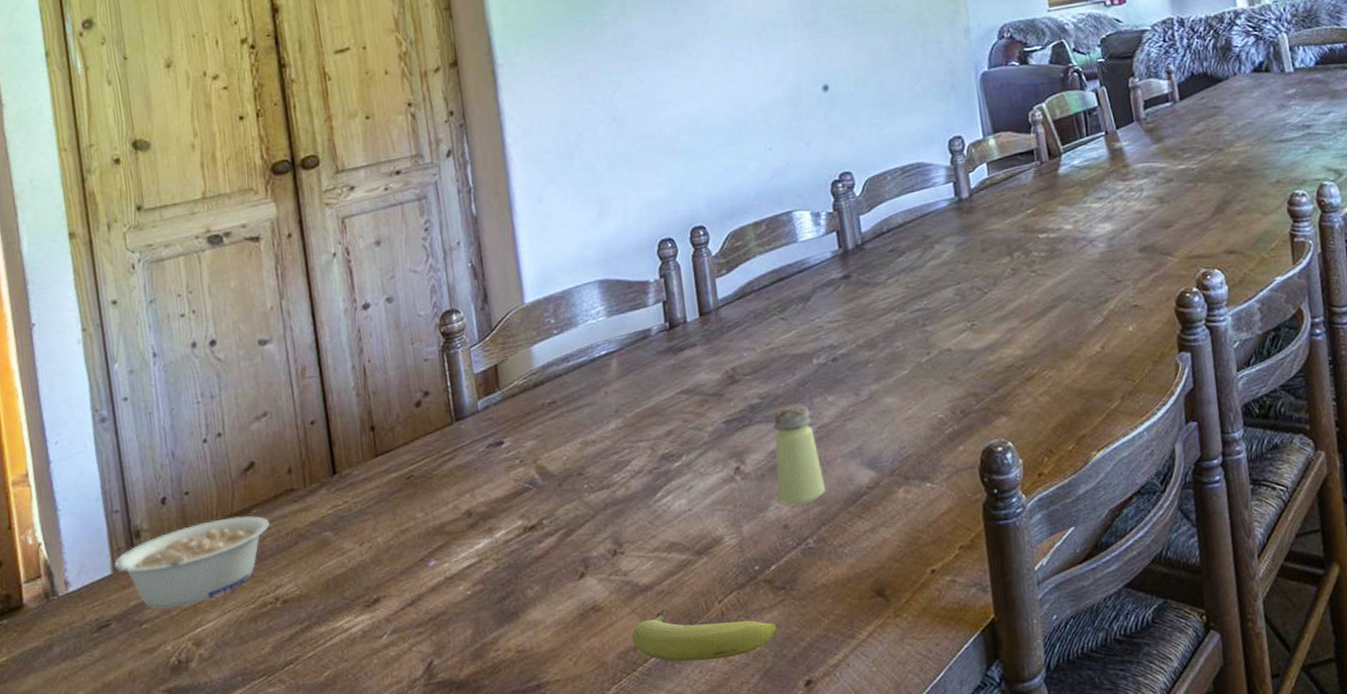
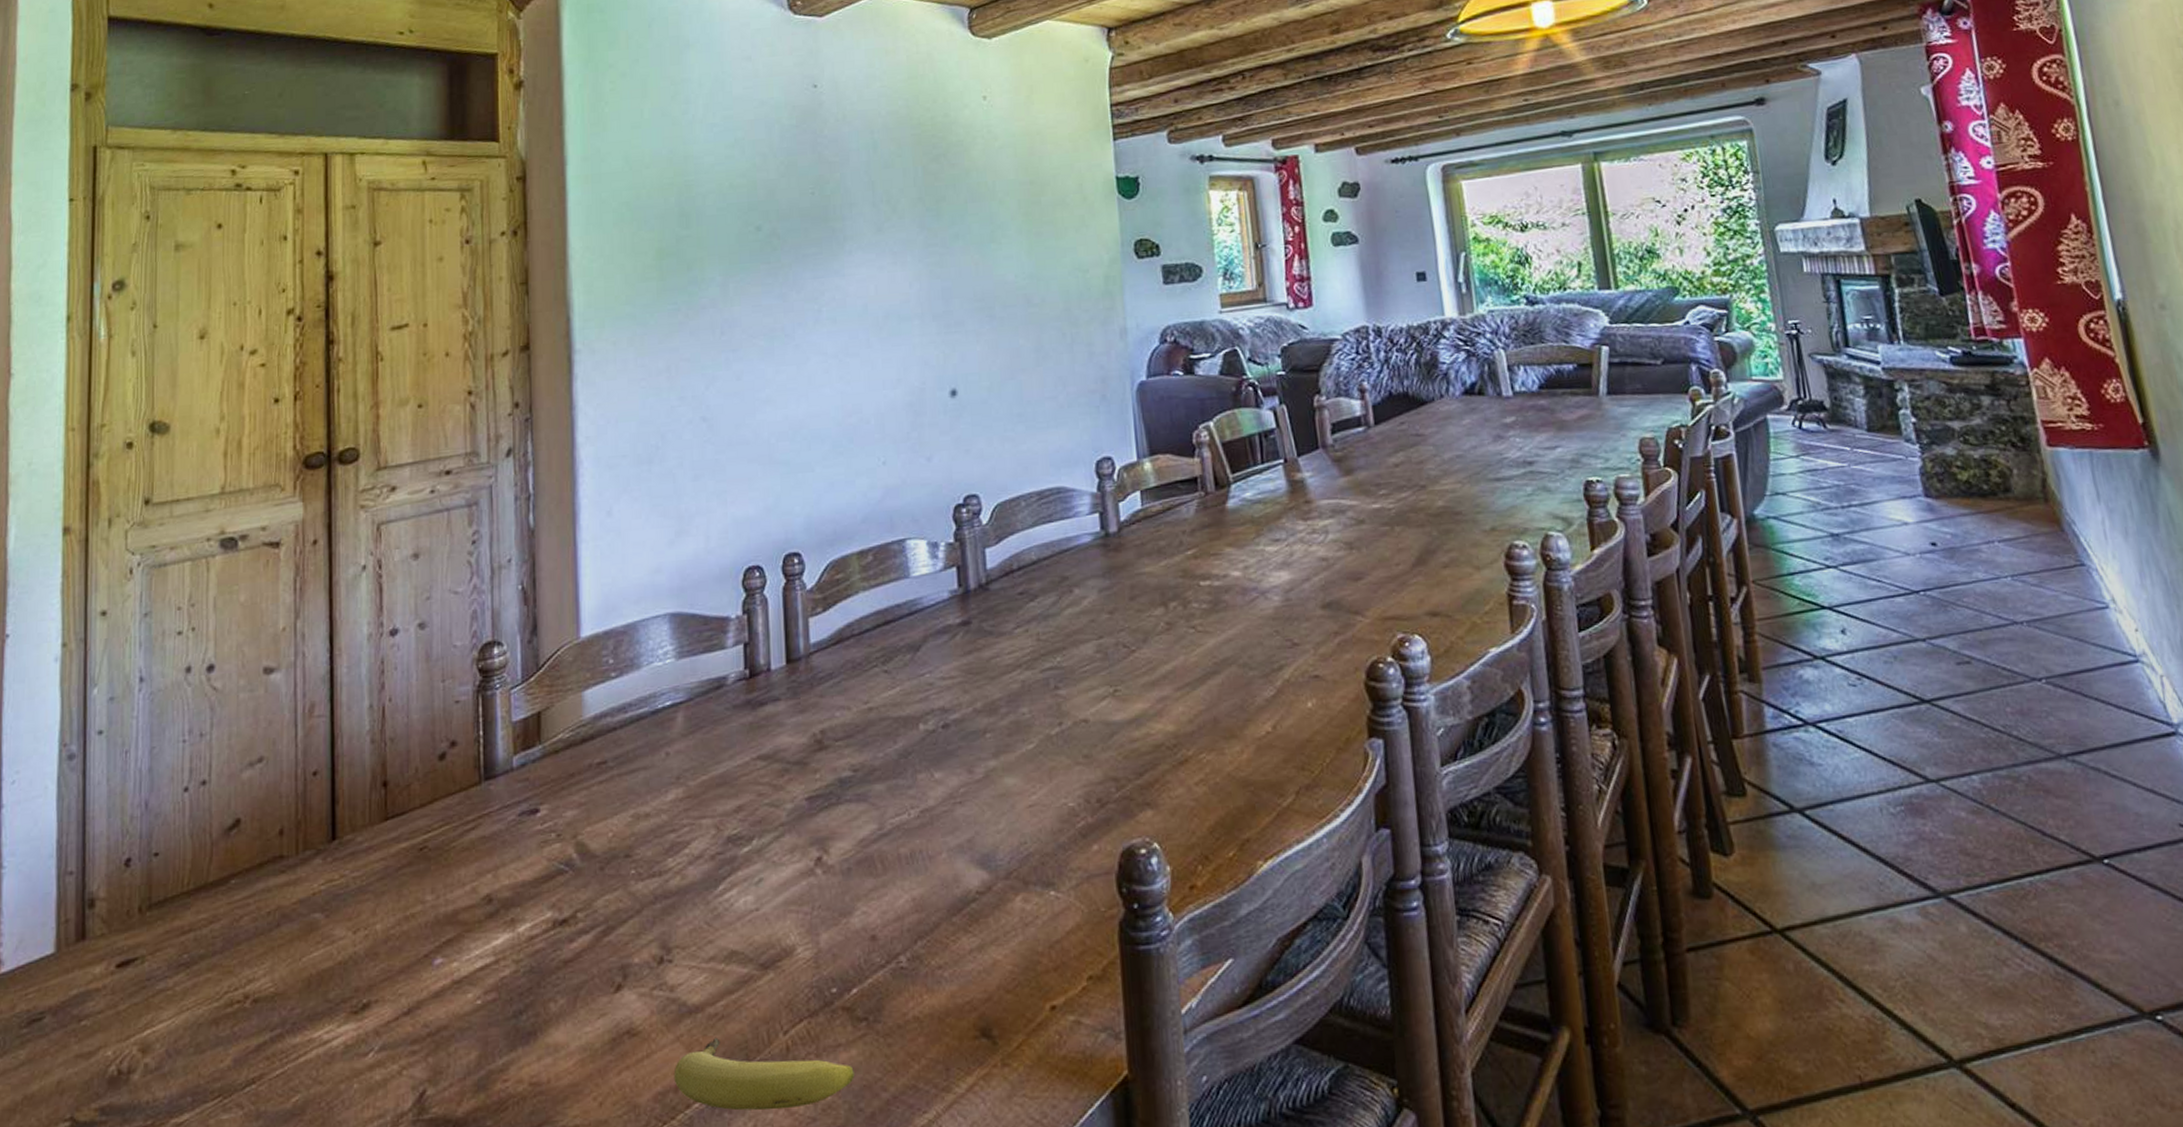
legume: present [114,516,270,610] -> none [58,887,249,1002]
saltshaker: present [773,405,825,506] -> none [865,781,925,912]

